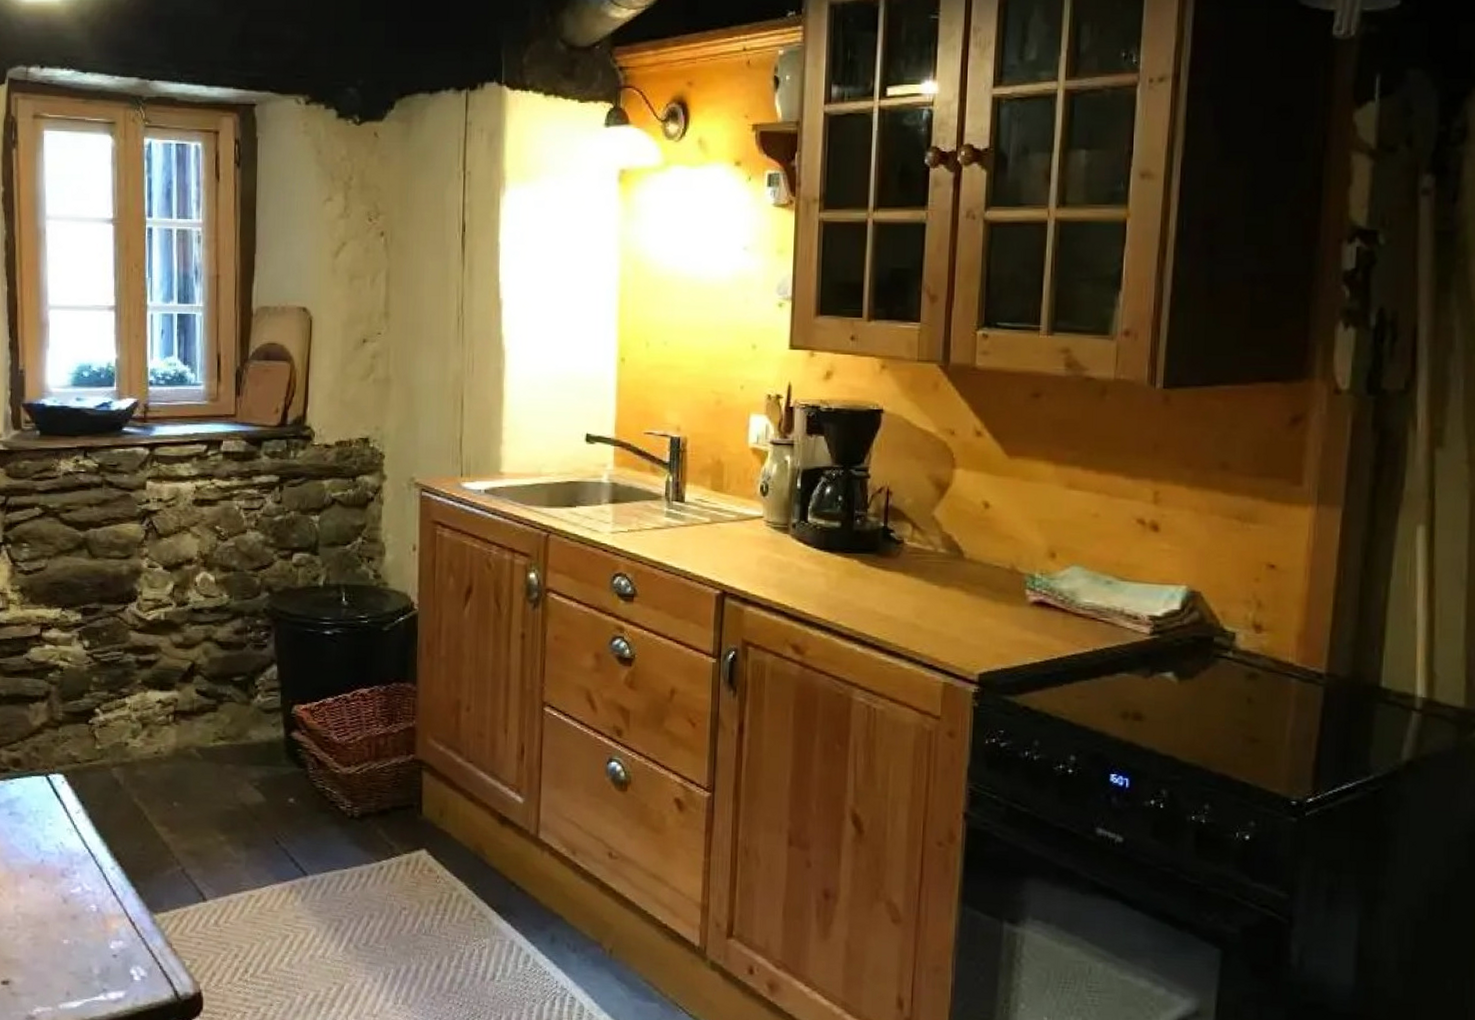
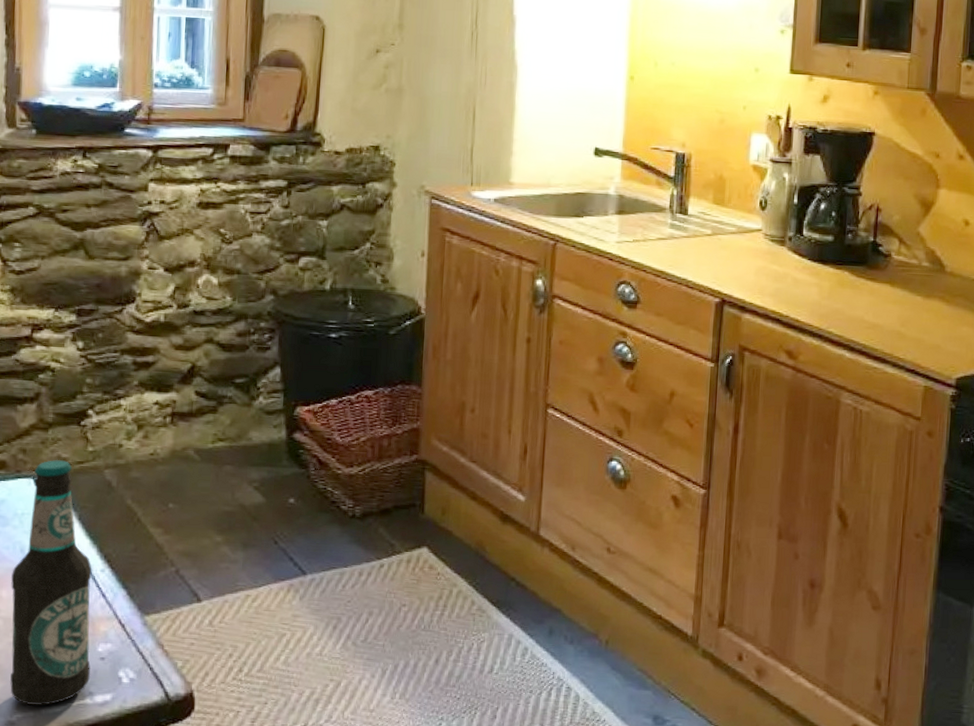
bottle: none [27,757,104,1001] -> present [10,459,92,705]

